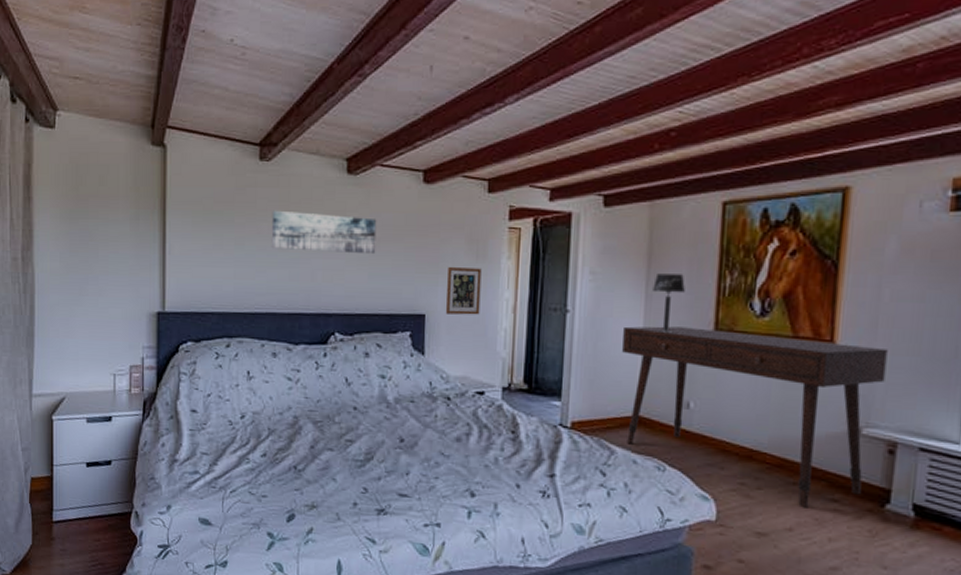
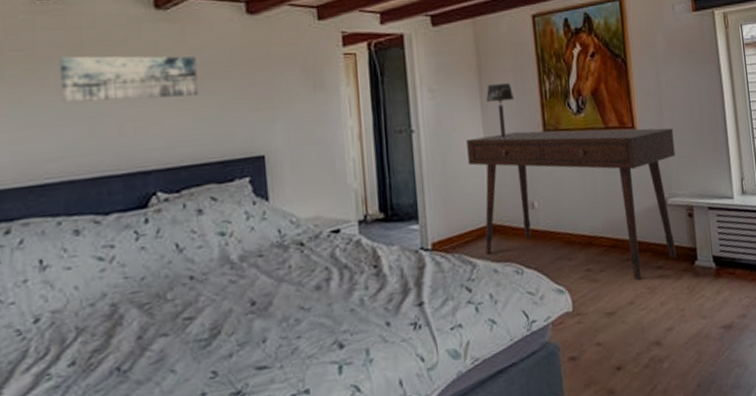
picture frame: present [446,267,482,315] -> none [284,98,325,152]

